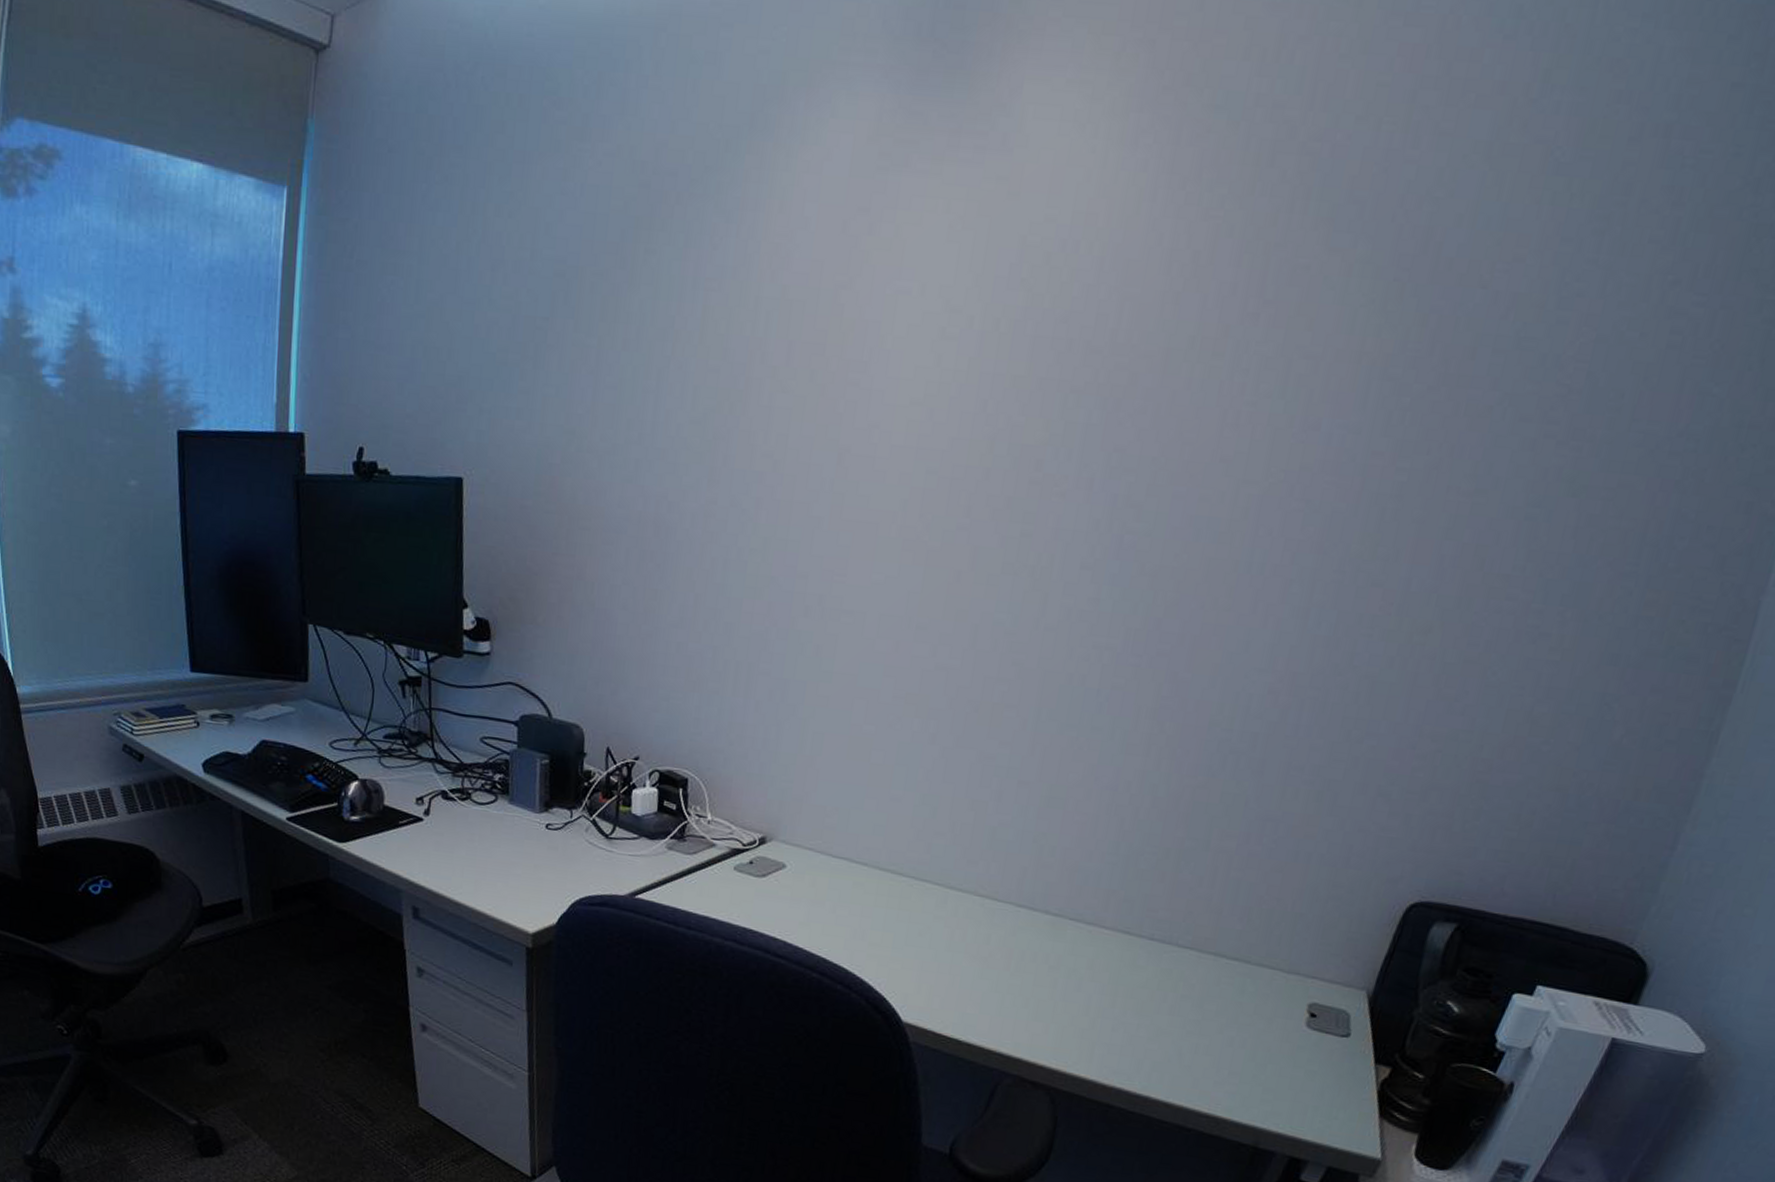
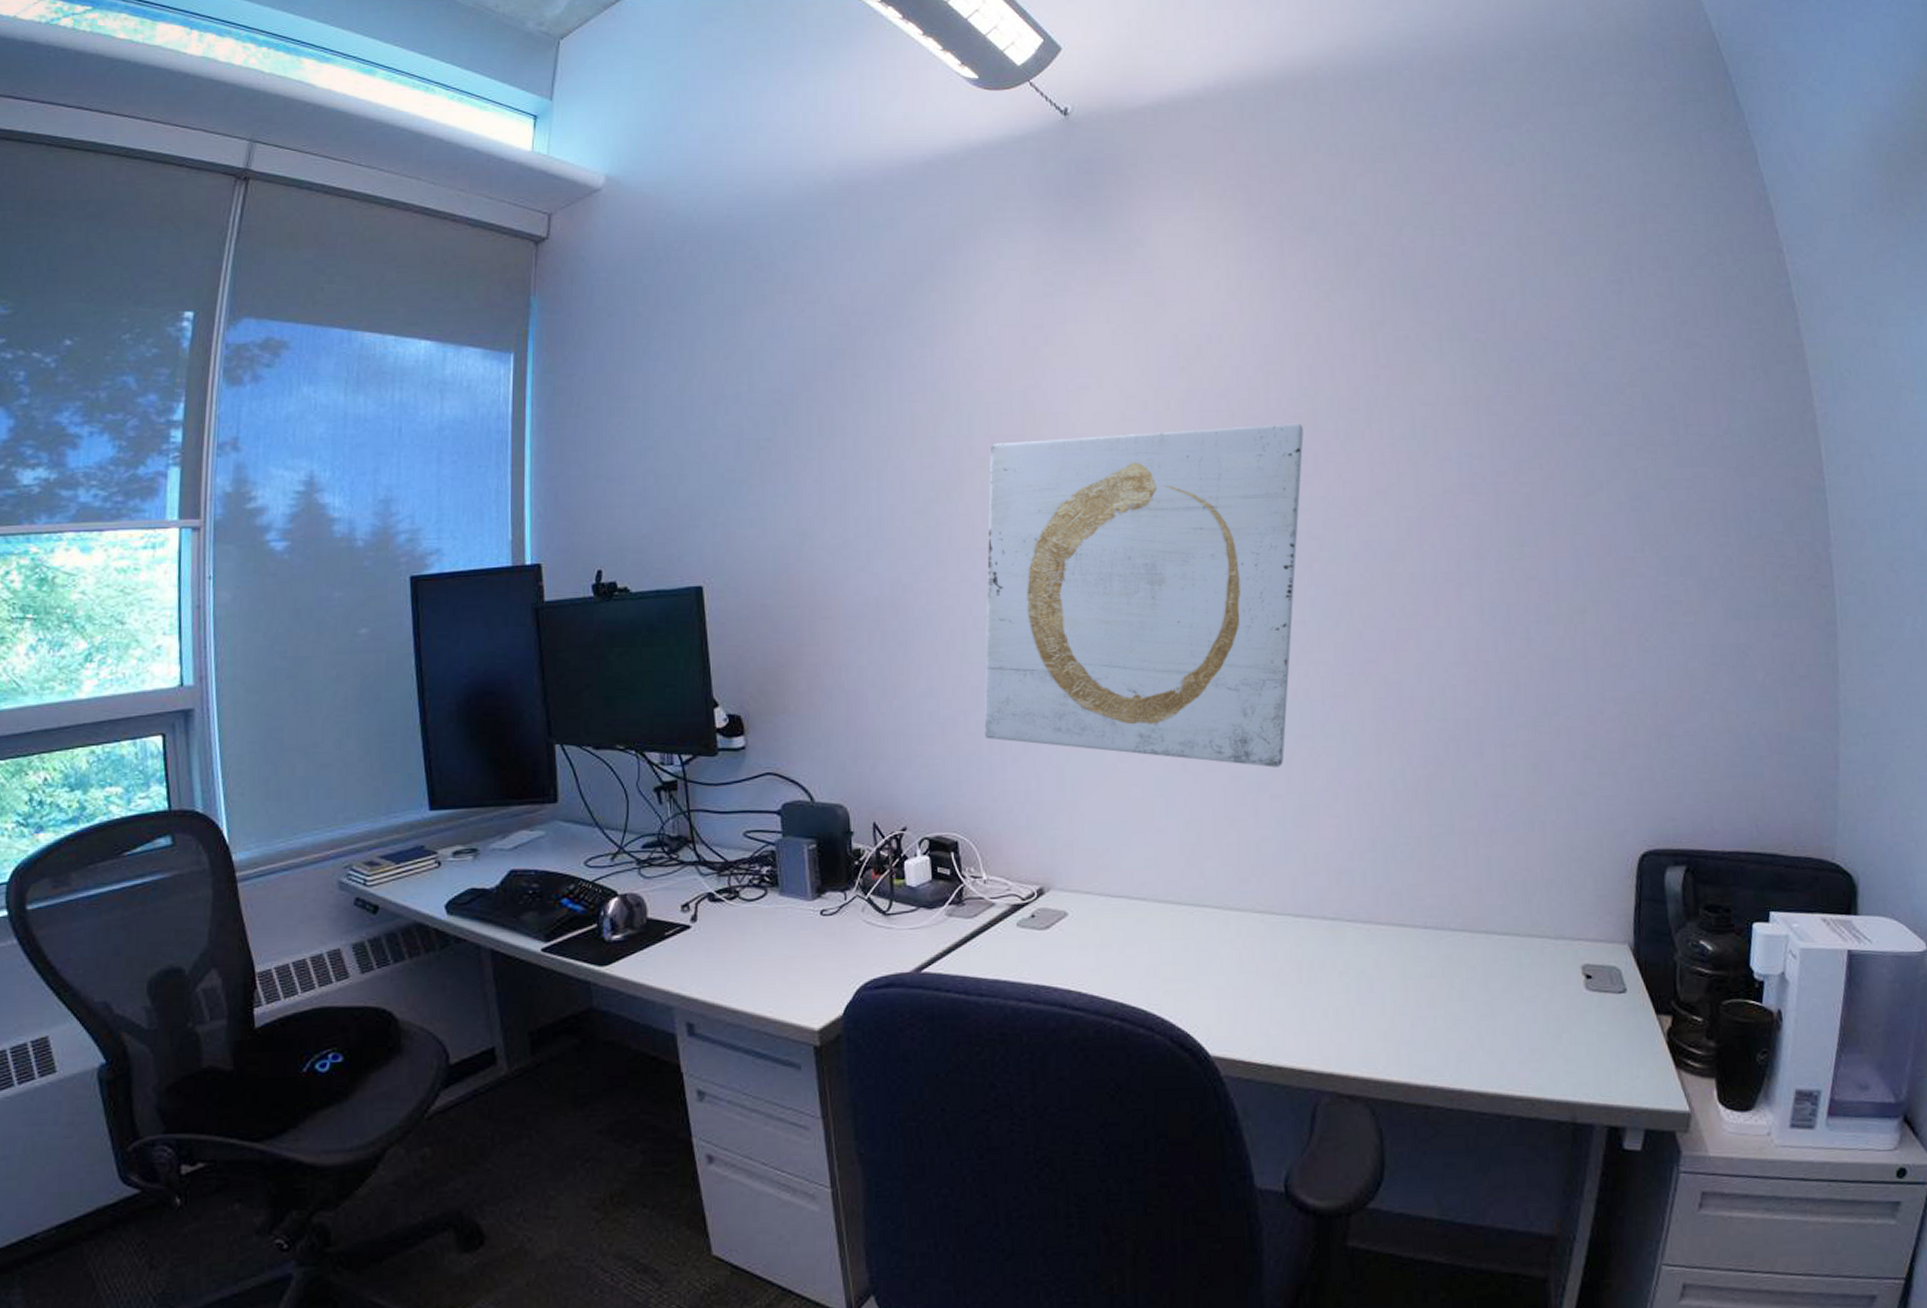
wall art: none [731,350,1151,754] -> present [984,423,1304,768]

